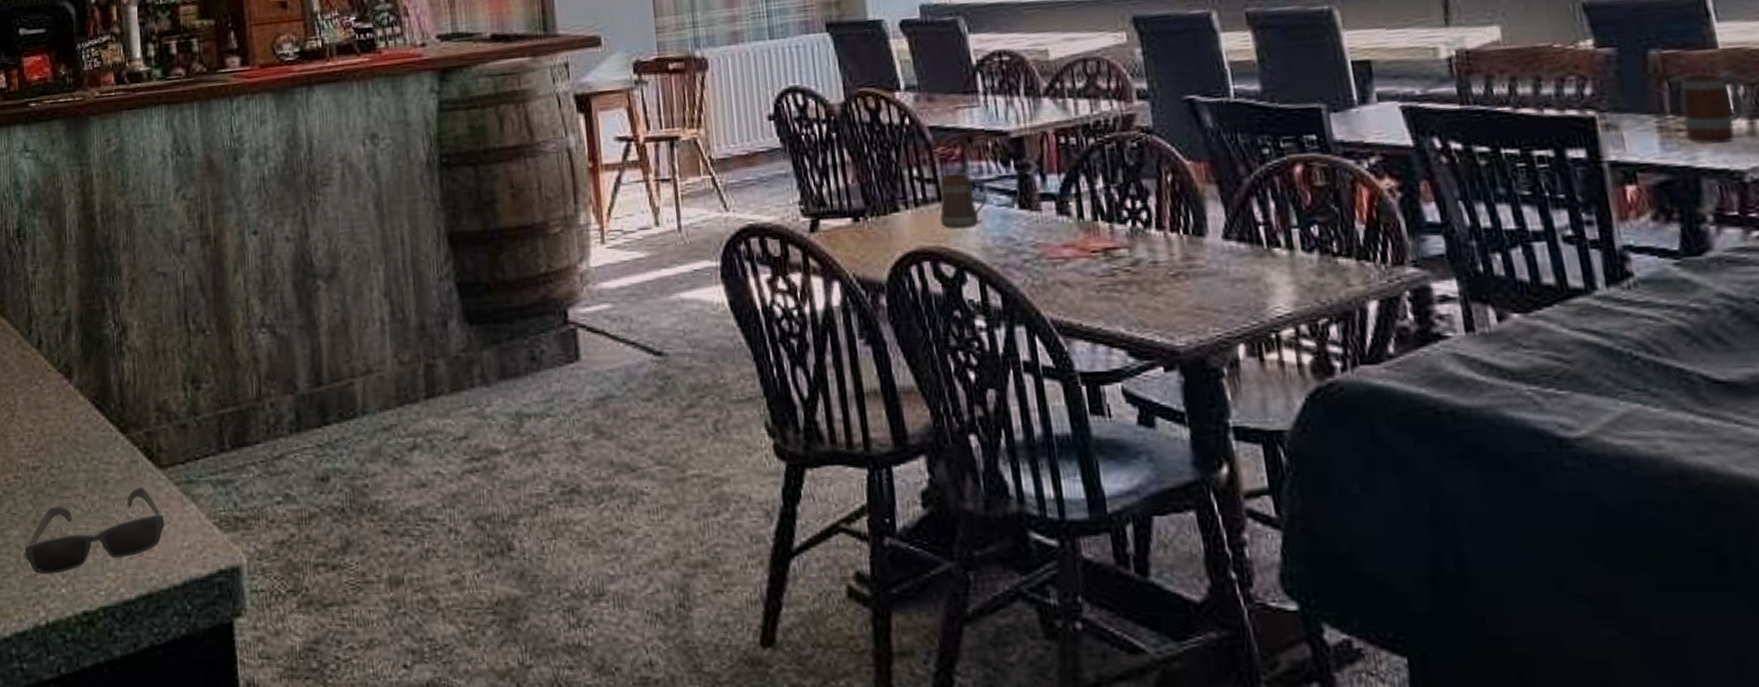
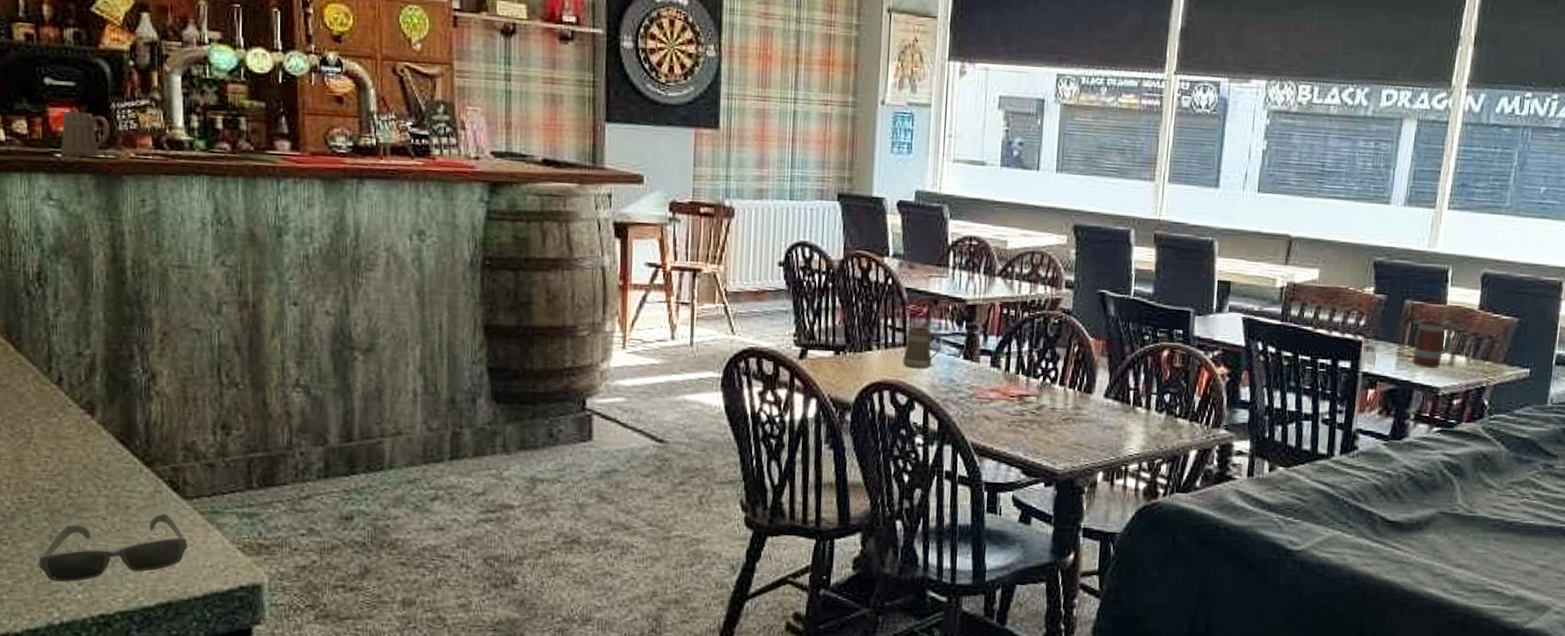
beer mug: none [34,57,76,106] -> present [60,111,109,159]

